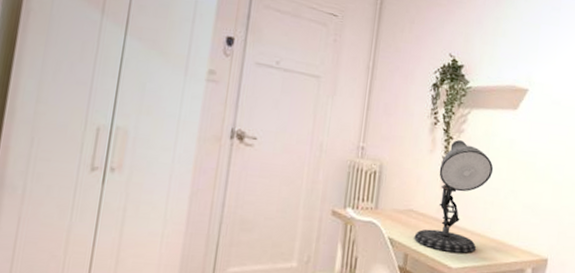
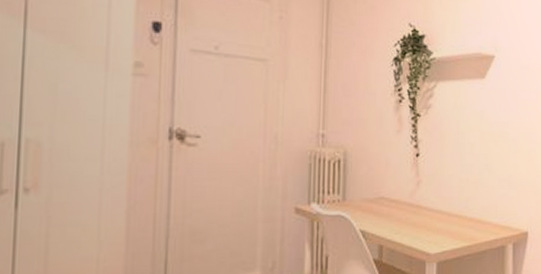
desk lamp: present [414,140,494,253] -> none [388,117,466,238]

